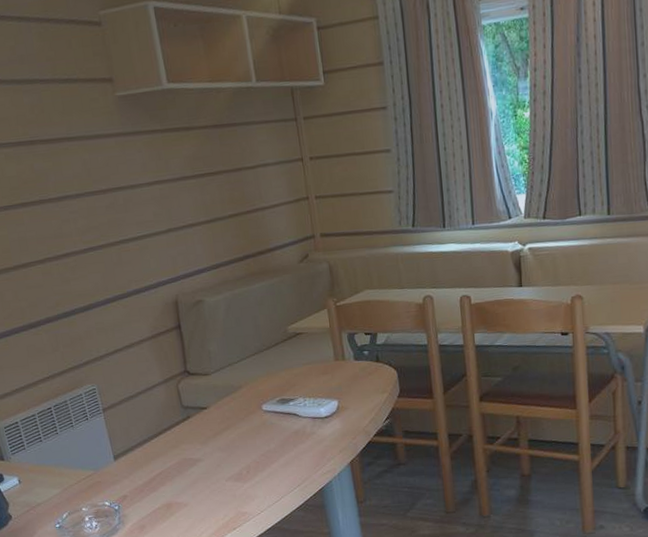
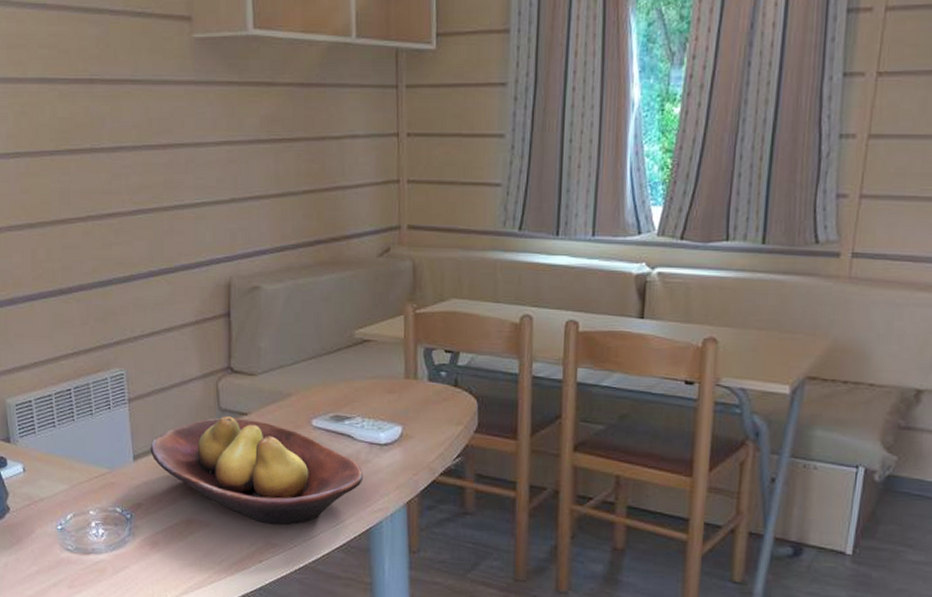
fruit bowl: none [127,412,312,497] -> present [150,416,364,525]

